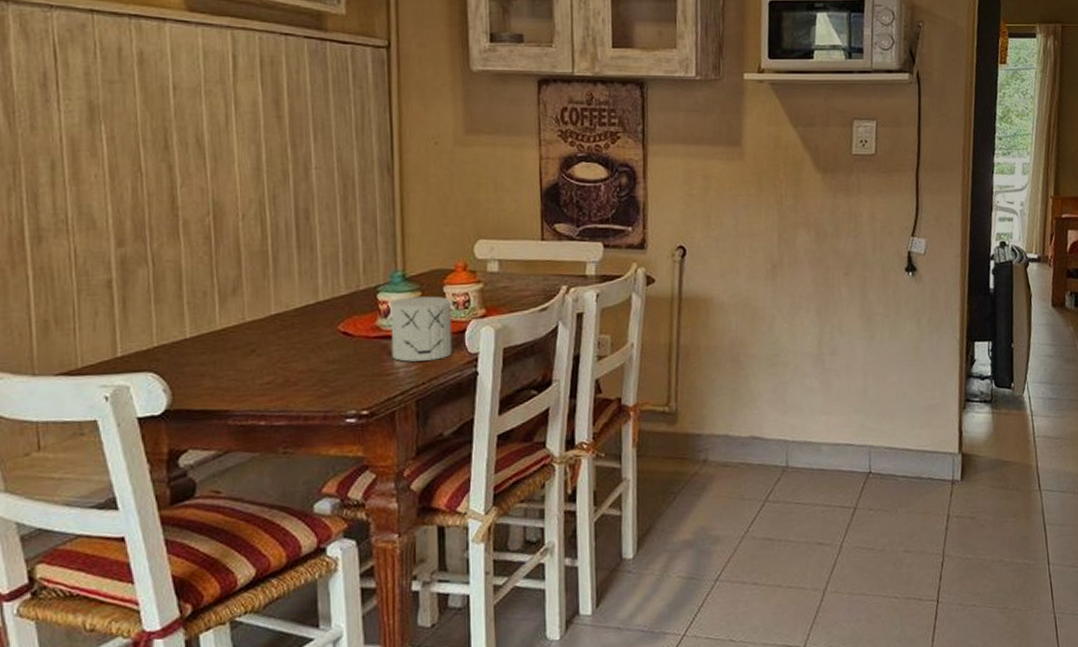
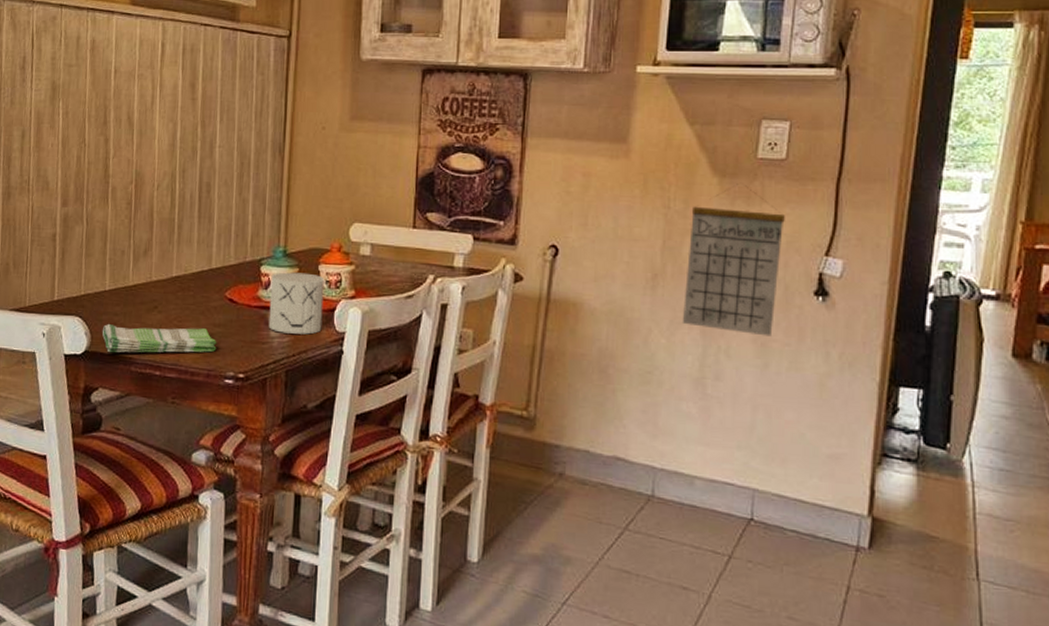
dish towel: none [187,367,333,409] -> present [102,324,217,353]
calendar: none [800,178,878,311] -> present [682,184,785,337]

